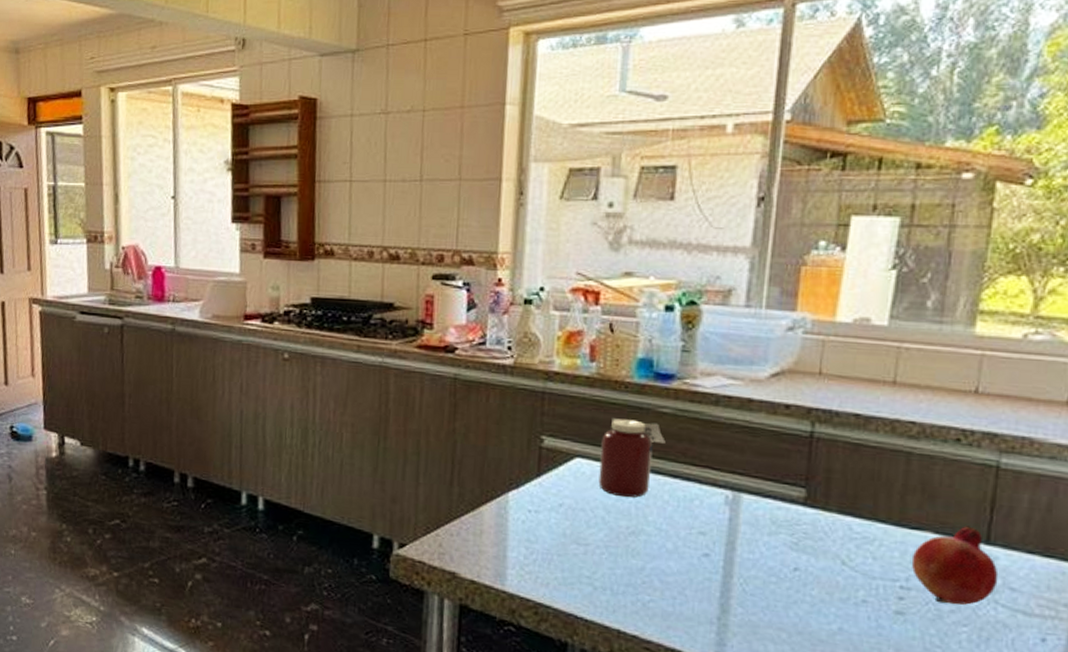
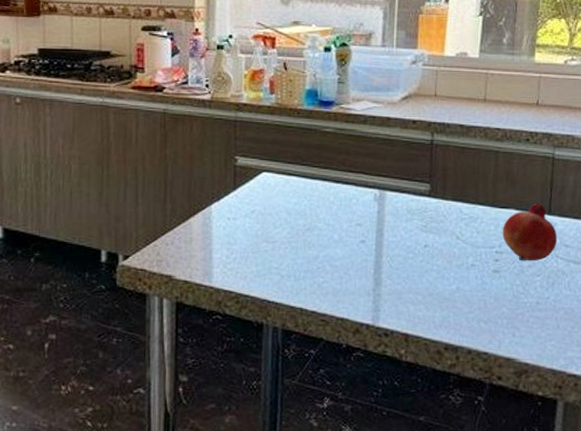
jar: present [598,418,666,498] -> none [281,138,329,202]

